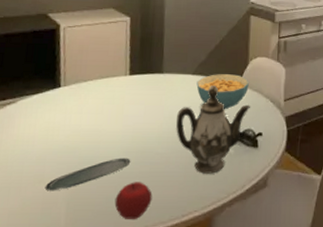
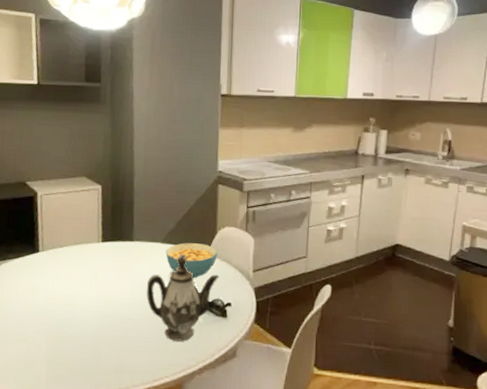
oval tray: present [45,158,131,191] -> none [27,321,105,350]
apple: present [114,182,153,219] -> none [90,345,125,381]

